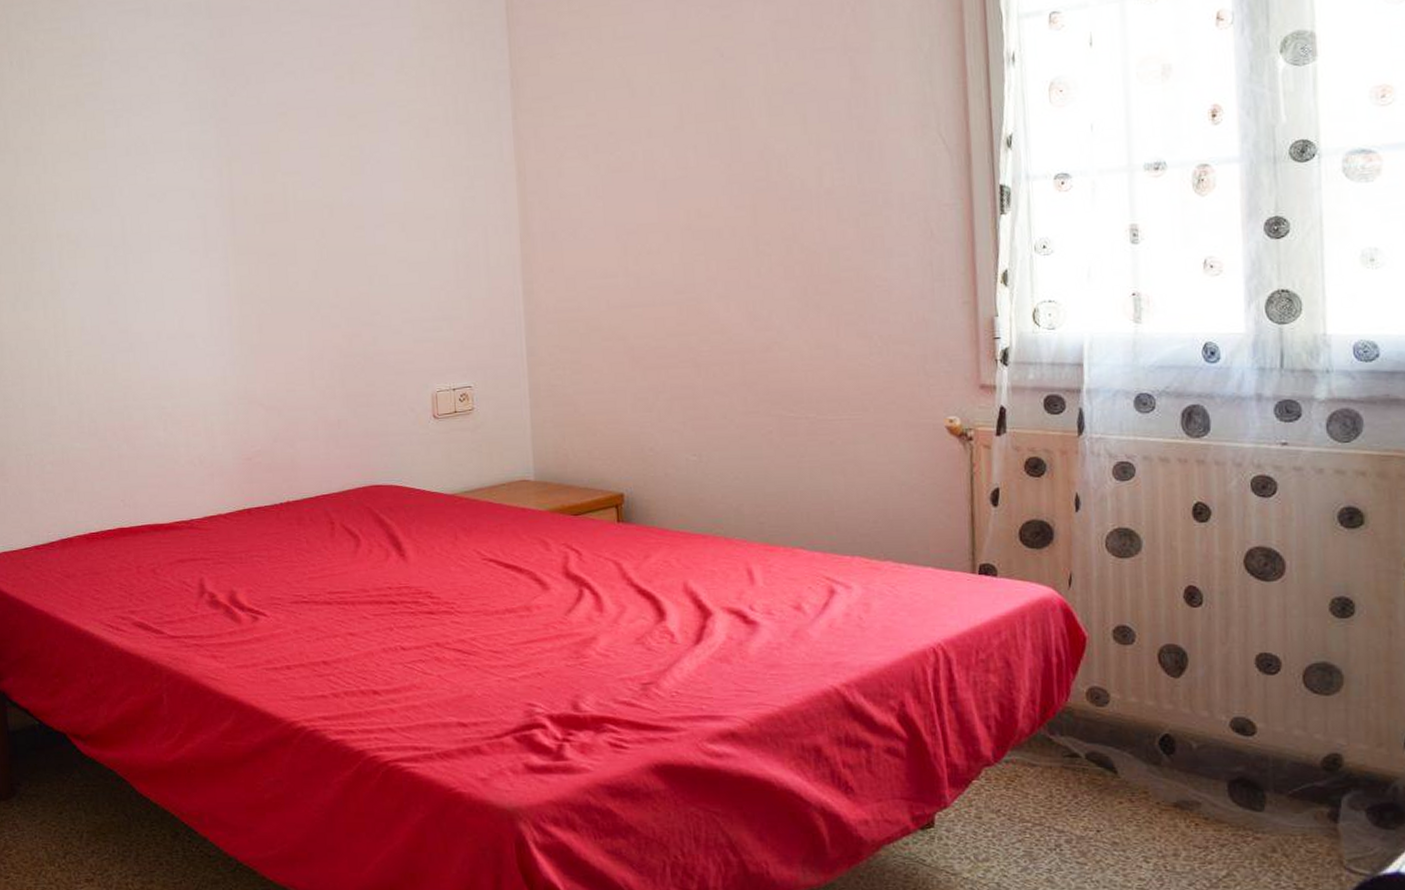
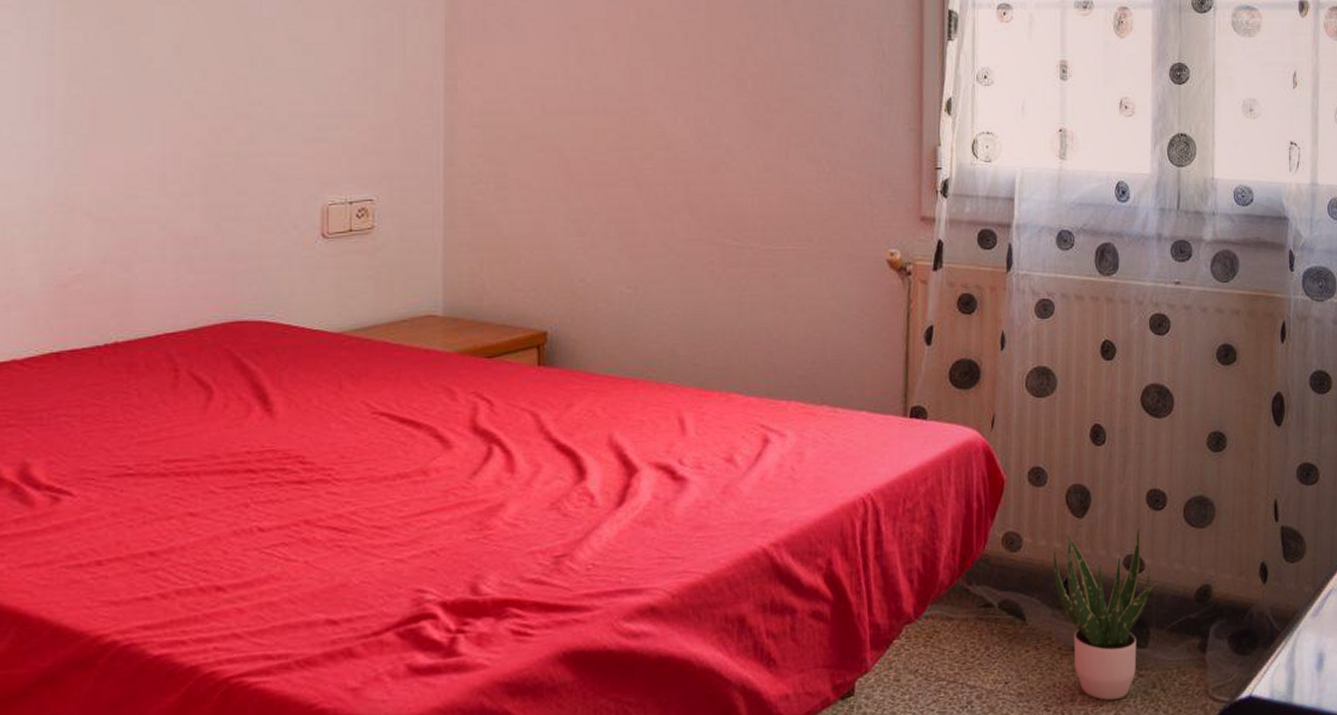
potted plant: none [1146,690,1276,859] -> present [1053,528,1160,701]

